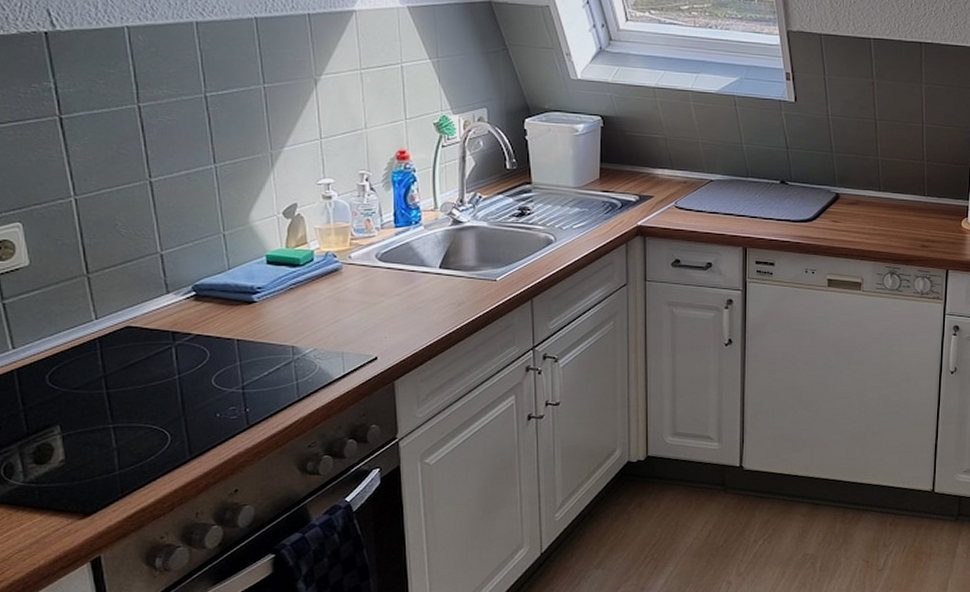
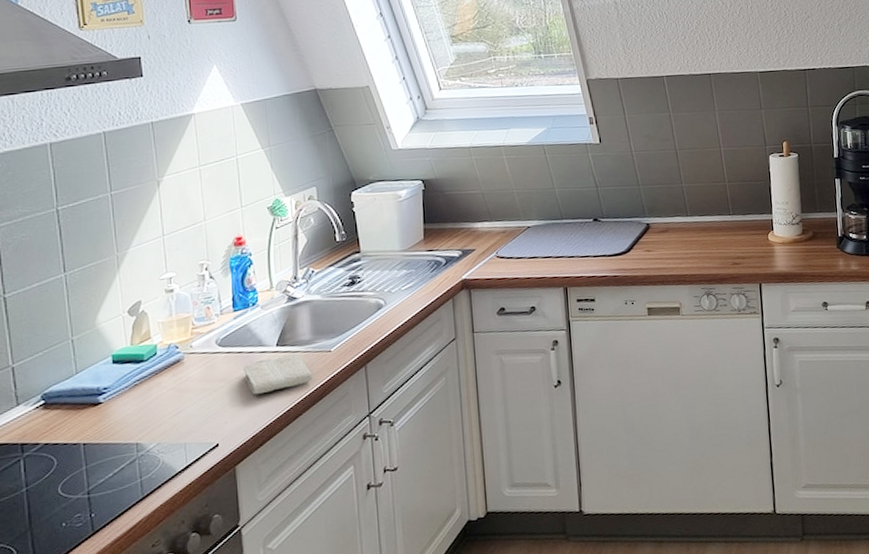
washcloth: none [405,277,477,314] -> present [244,352,313,395]

